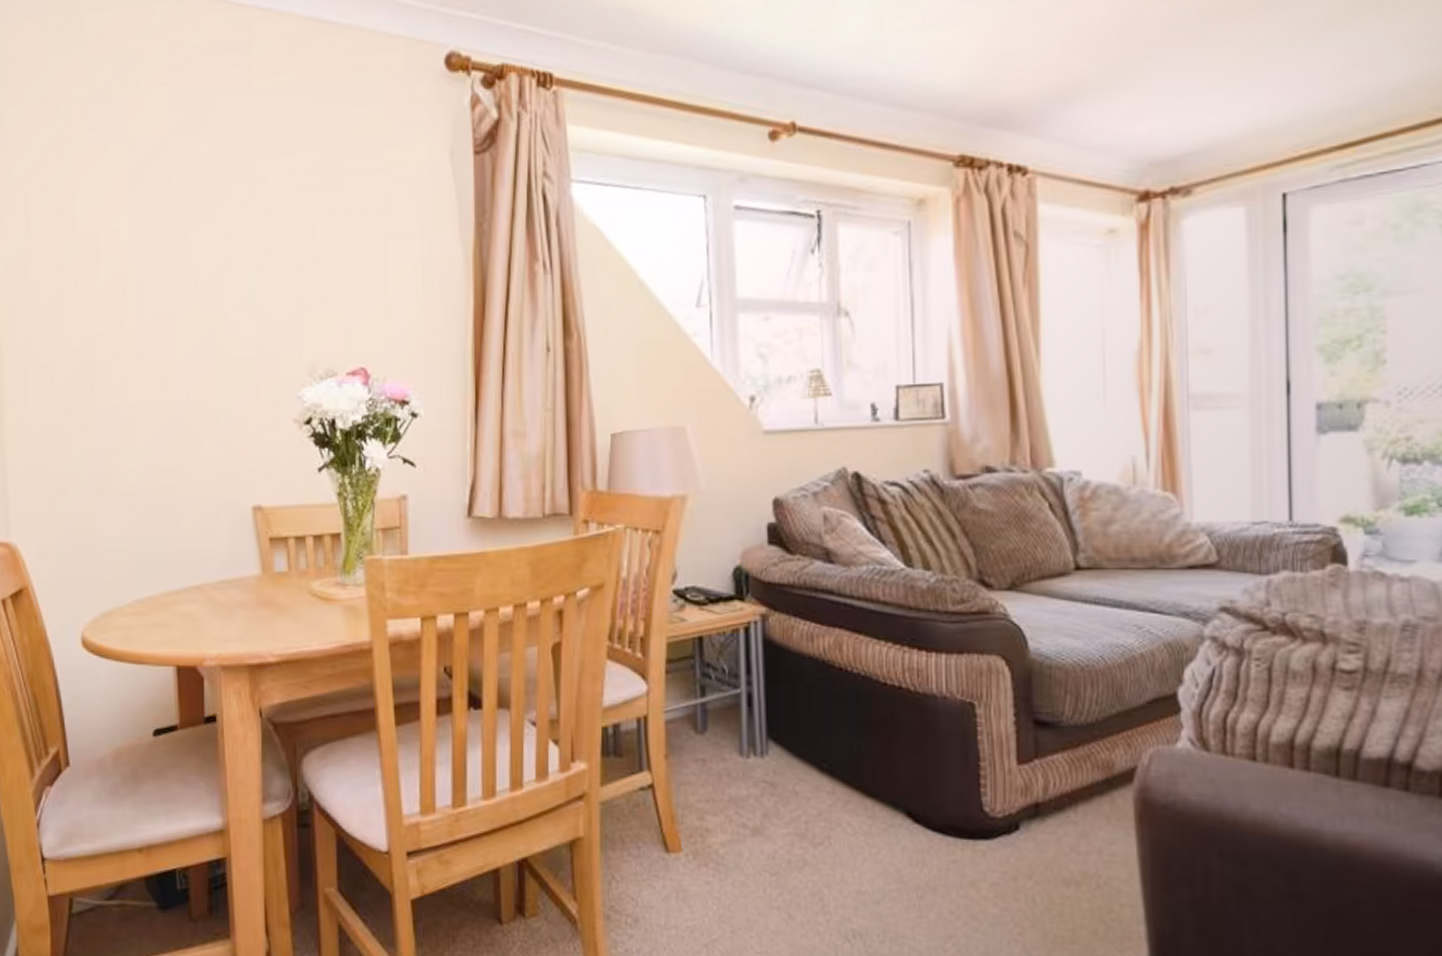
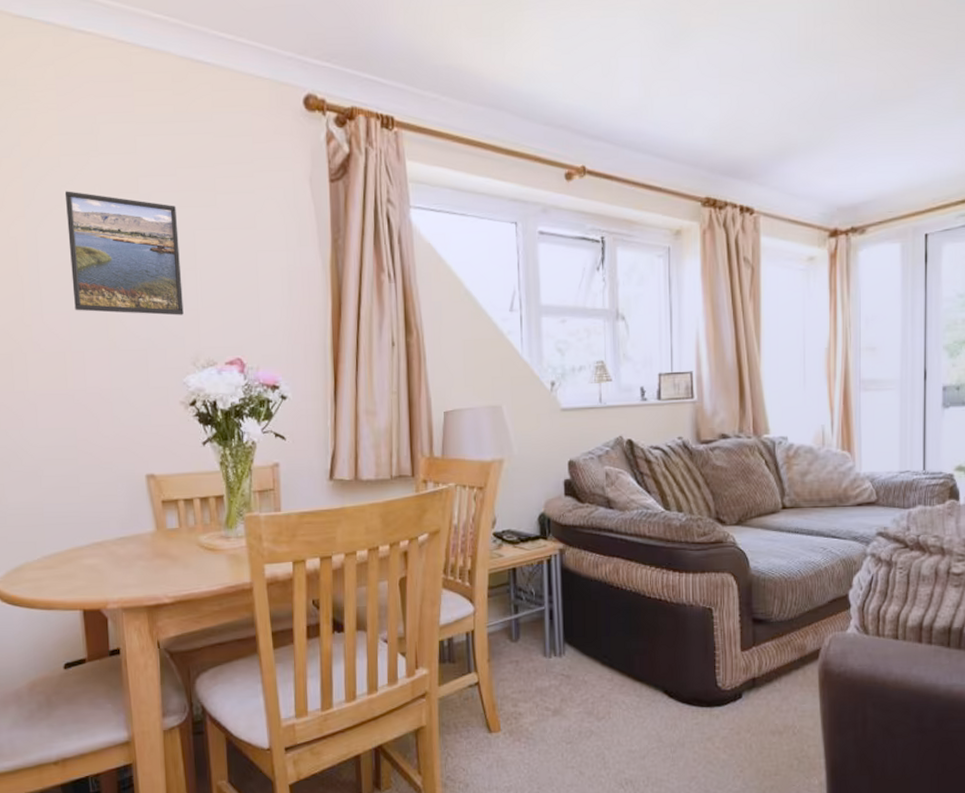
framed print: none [173,176,300,317] -> present [64,191,184,316]

